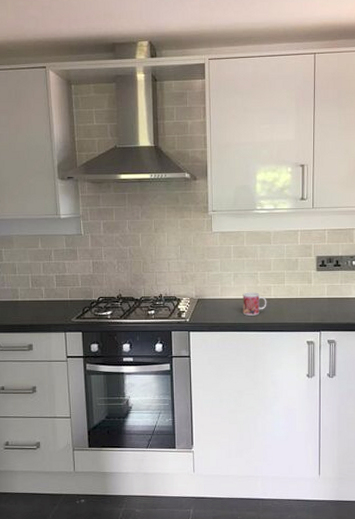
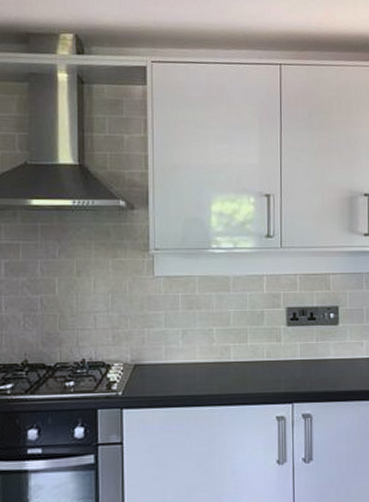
mug: present [243,292,267,316] -> none [194,354,225,385]

